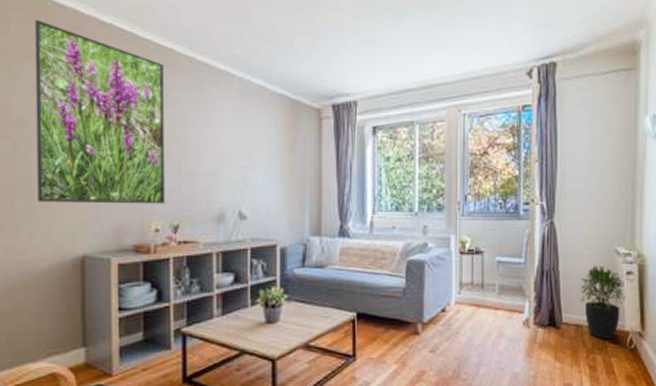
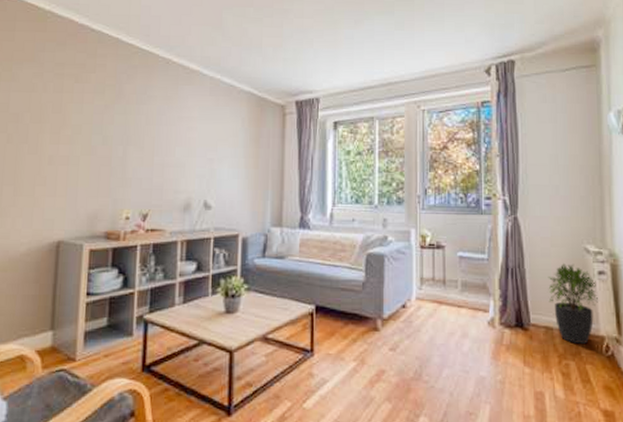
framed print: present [34,20,165,204] -> none [23,28,144,193]

